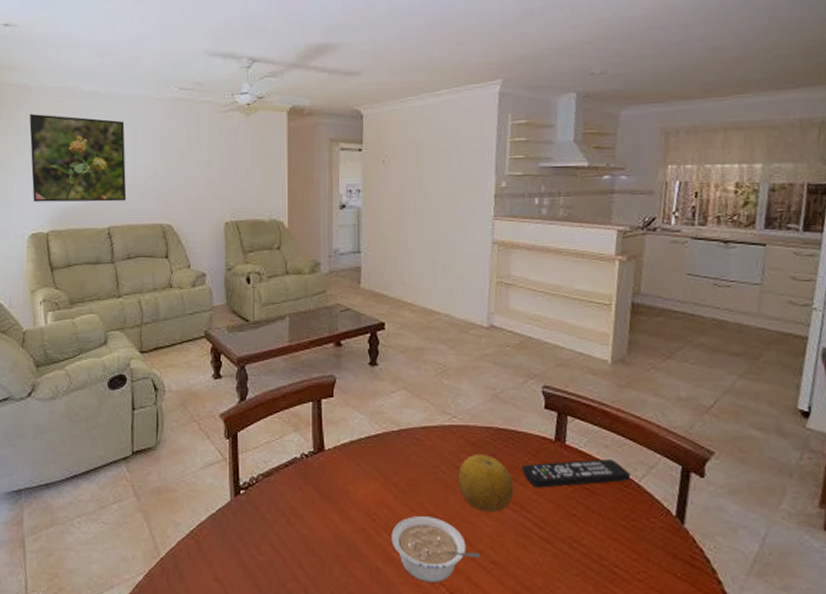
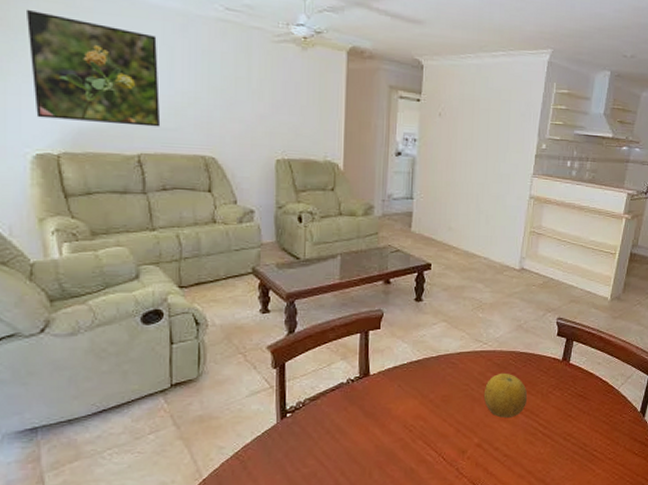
legume: present [391,516,481,583] -> none [425,425,497,476]
remote control: present [523,458,631,488] -> none [535,372,614,397]

